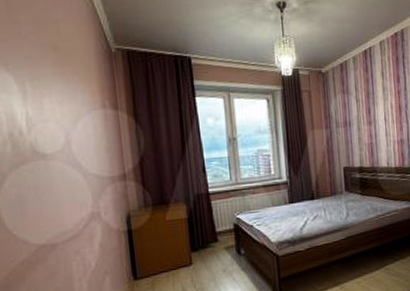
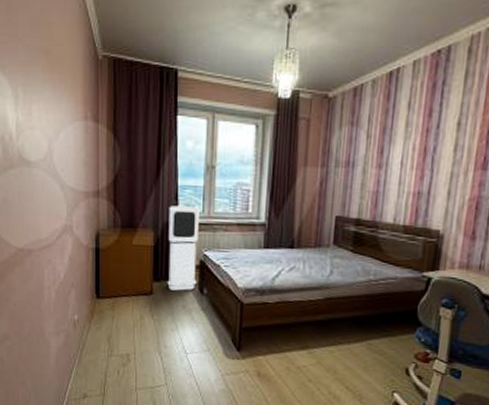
air purifier: none [198,176,234,257] -> present [167,204,199,291]

